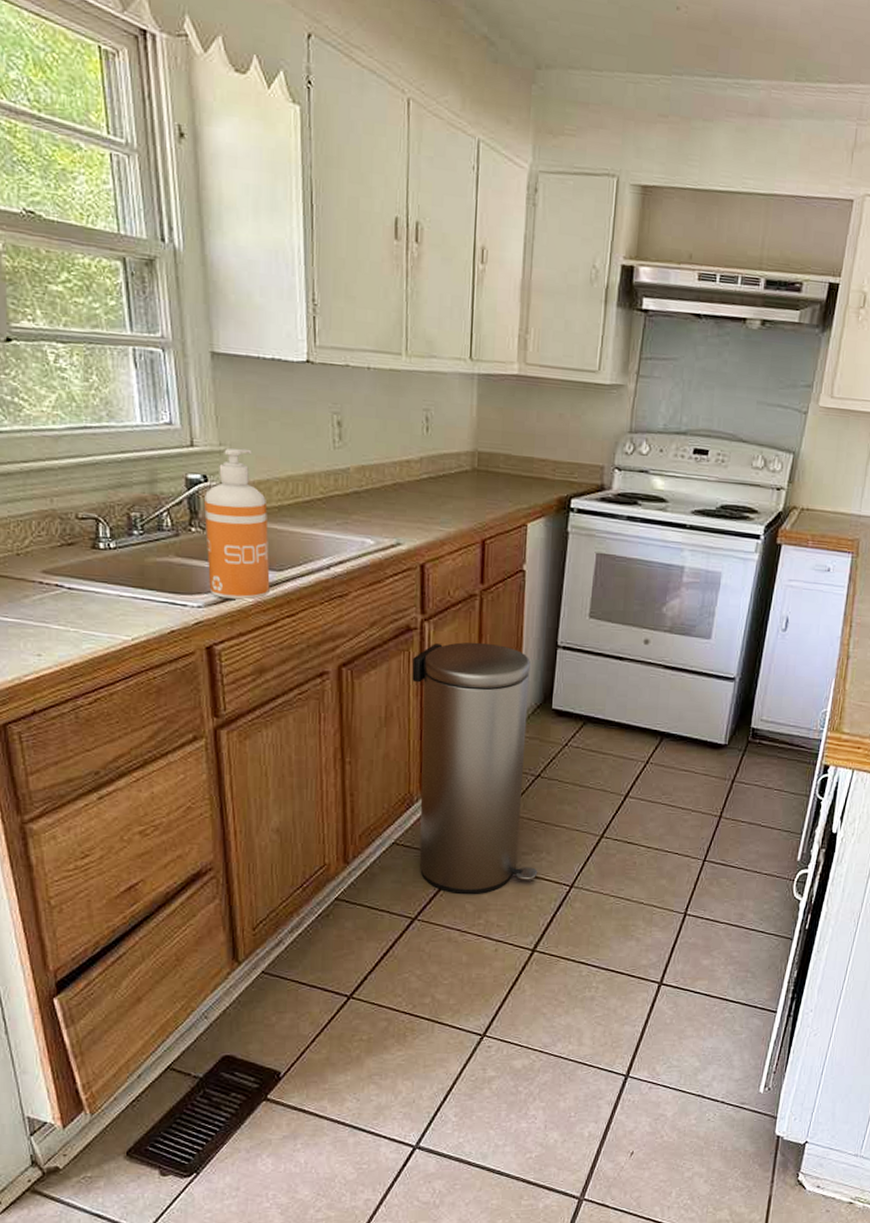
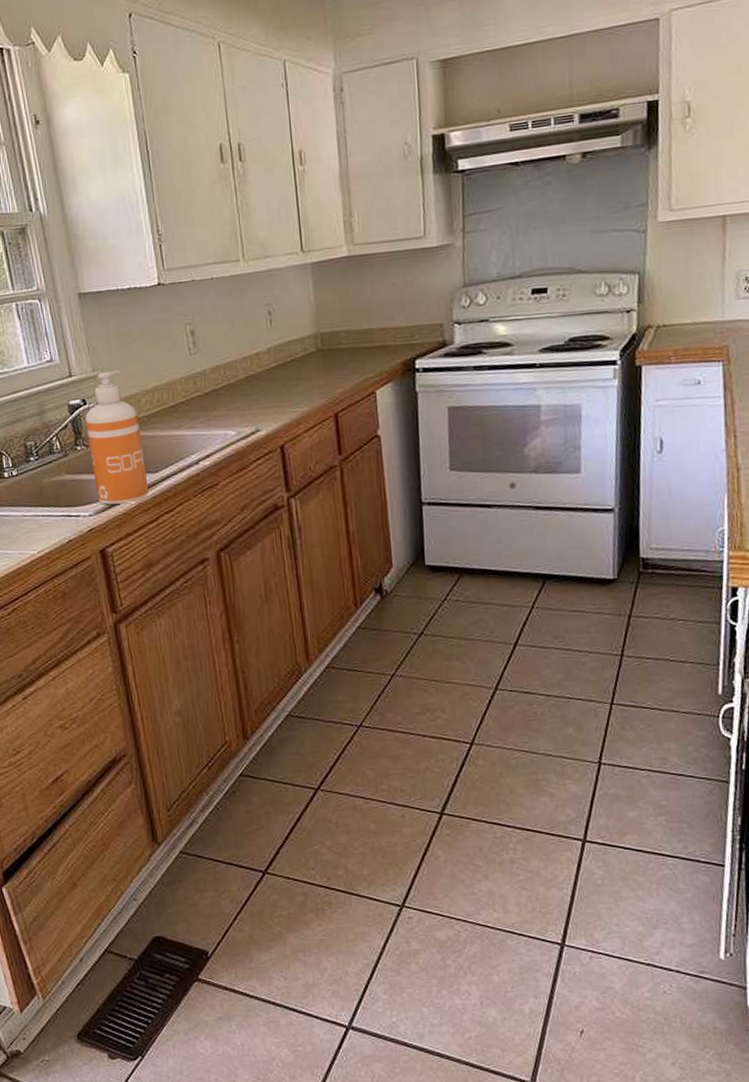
pedal bin: present [412,642,538,895] -> none [284,510,435,761]

